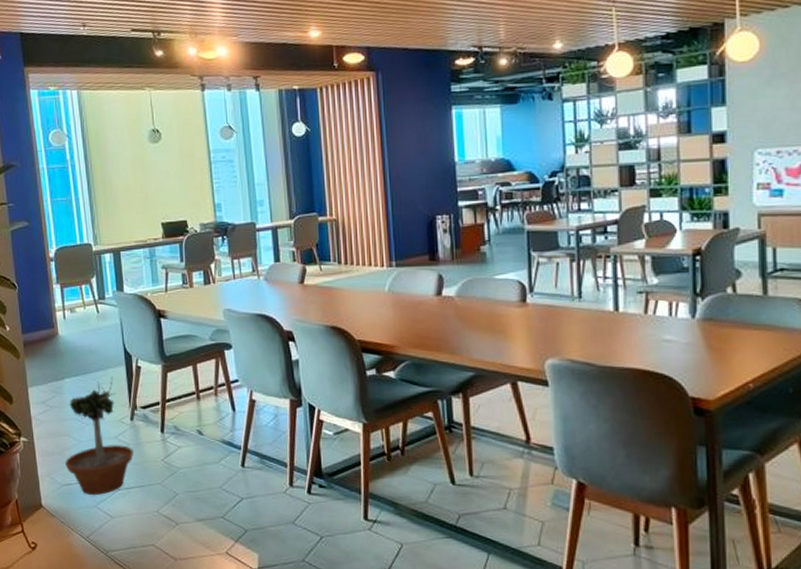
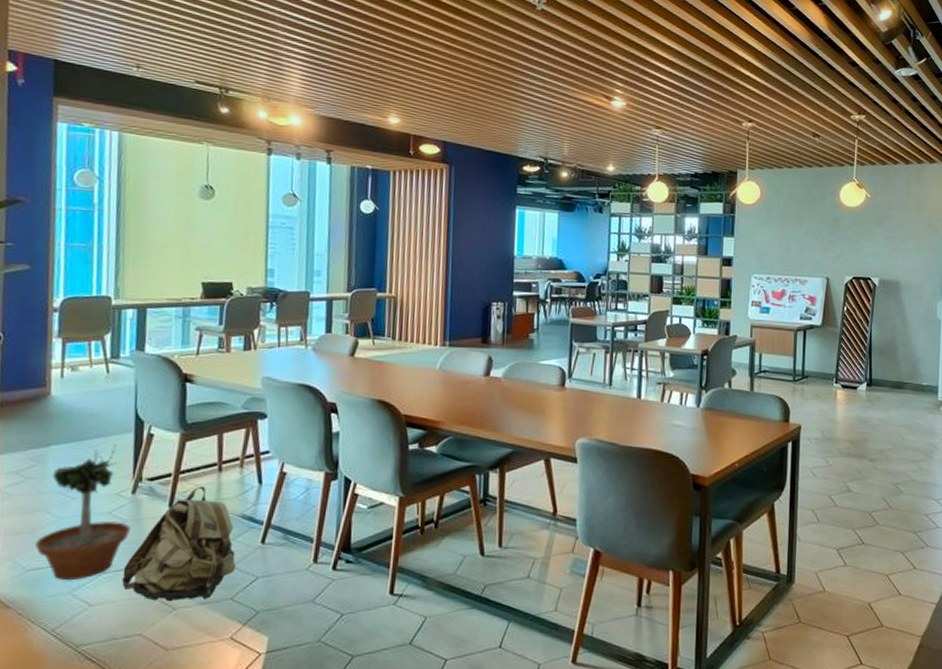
backpack: none [132,413,223,517] -> present [122,486,236,601]

